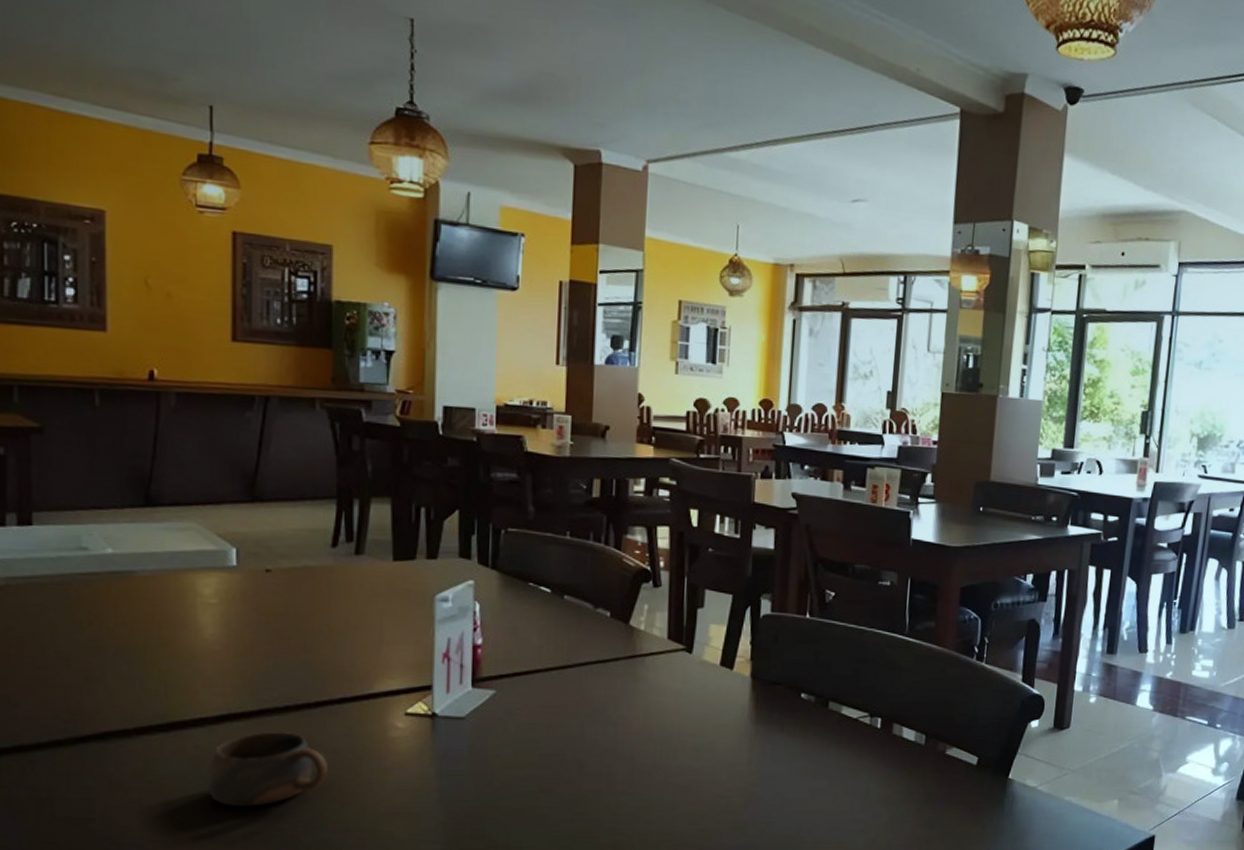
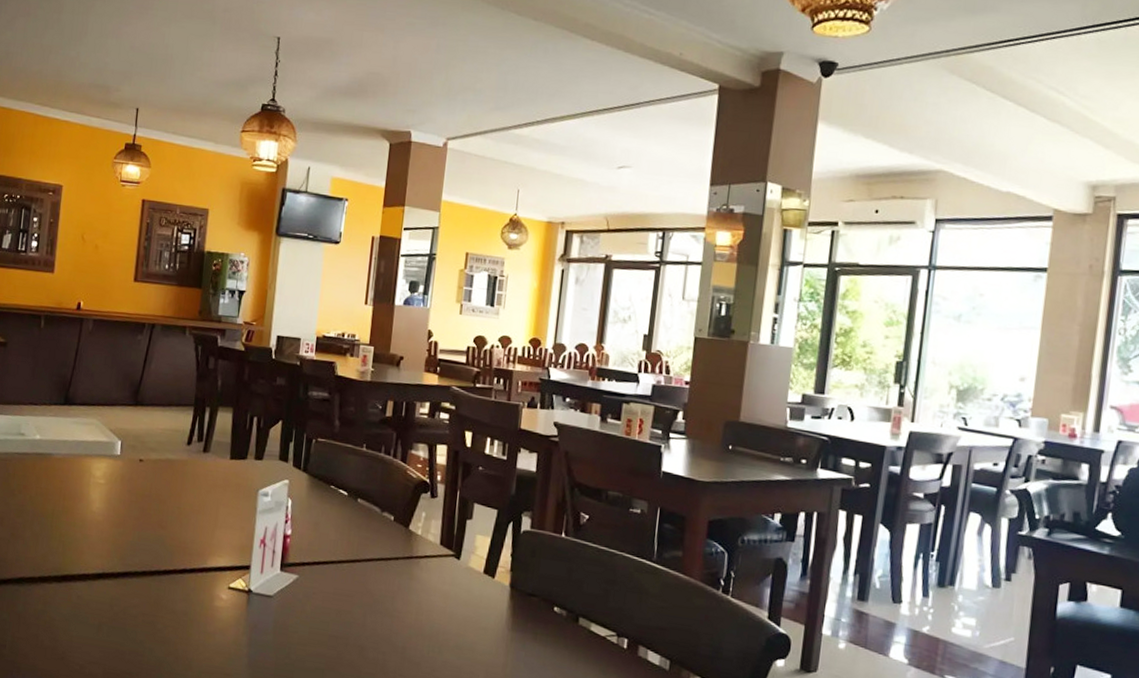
cup: present [206,730,328,806] -> none [82,590,168,651]

